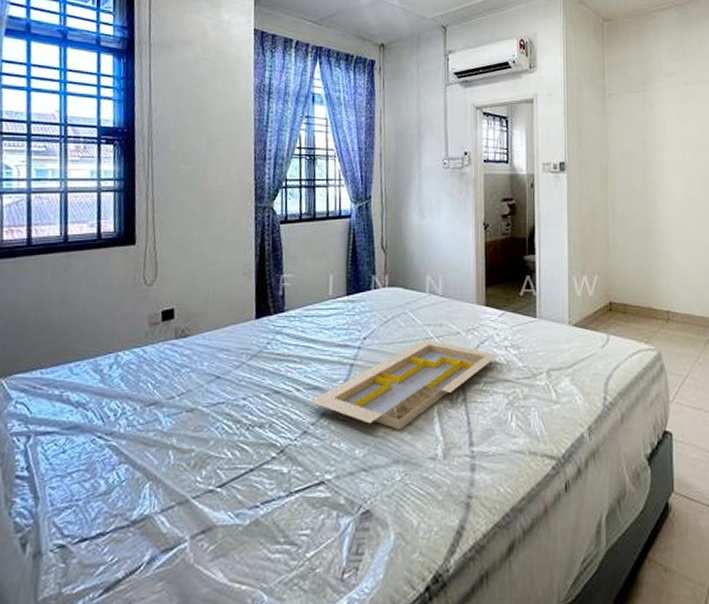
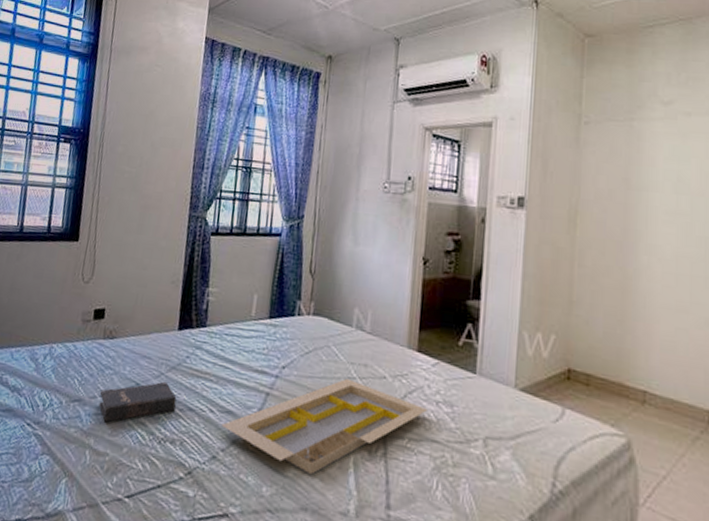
hardback book: none [177,370,261,420] -> present [98,381,177,423]

